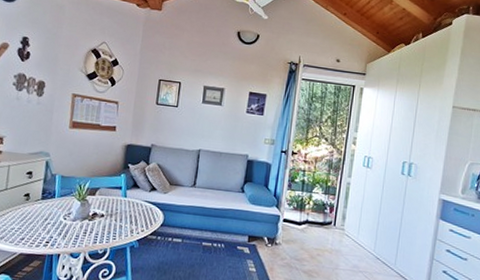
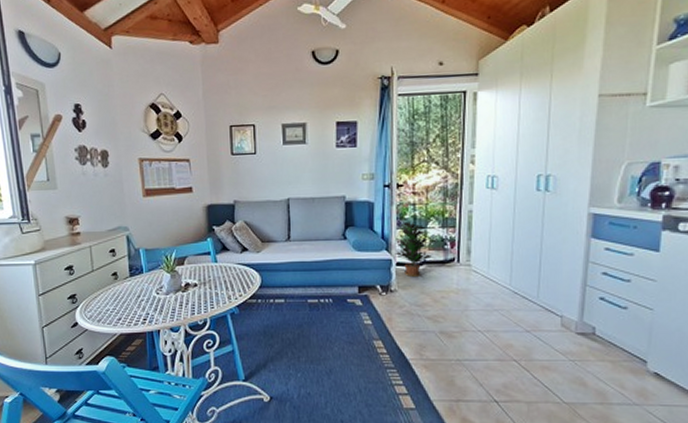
potted plant: none [283,184,313,234] -> present [395,222,432,278]

